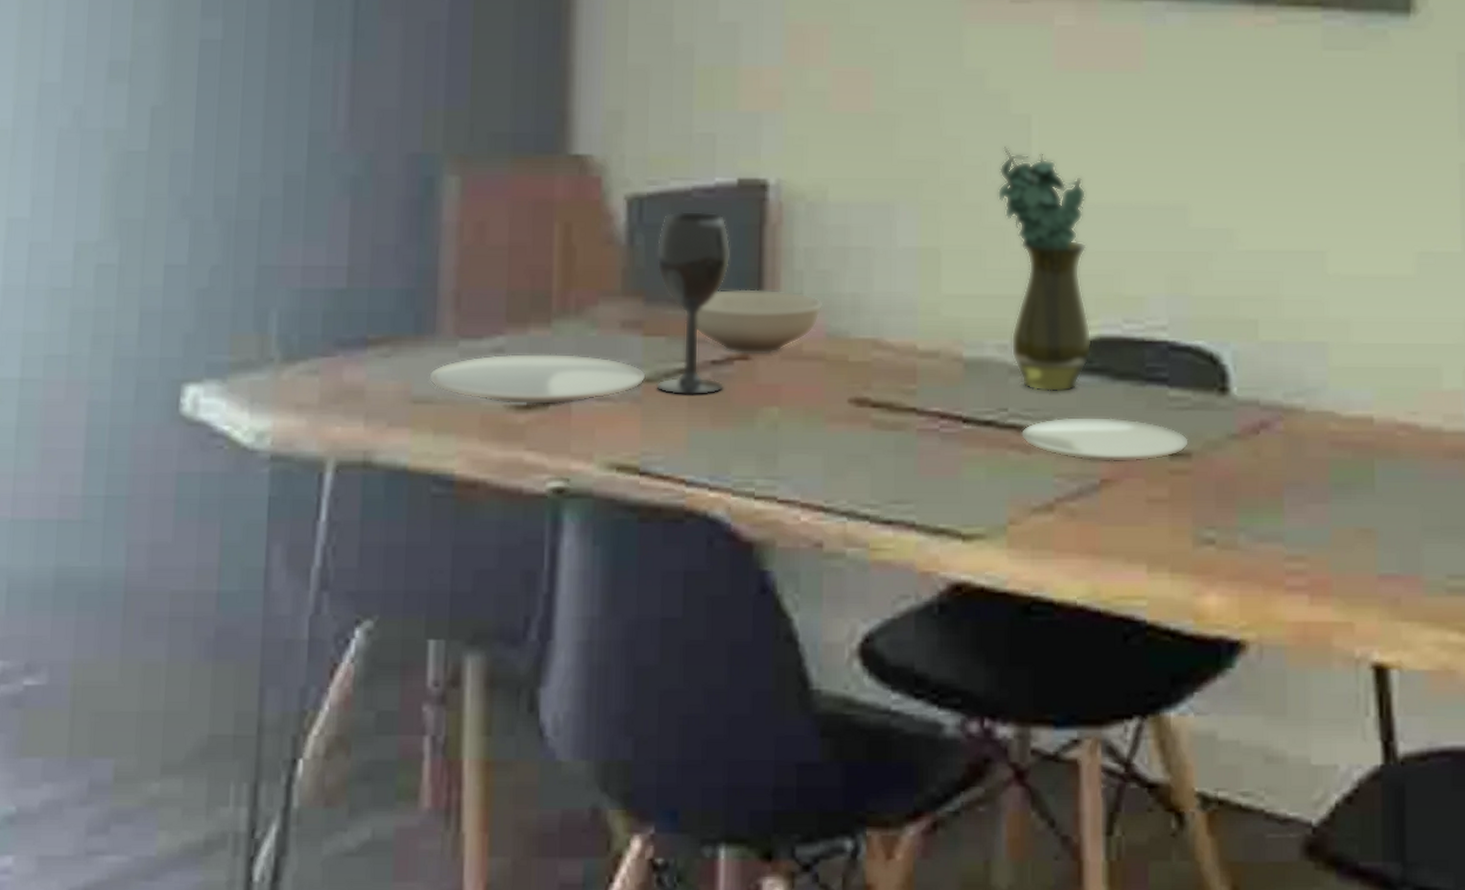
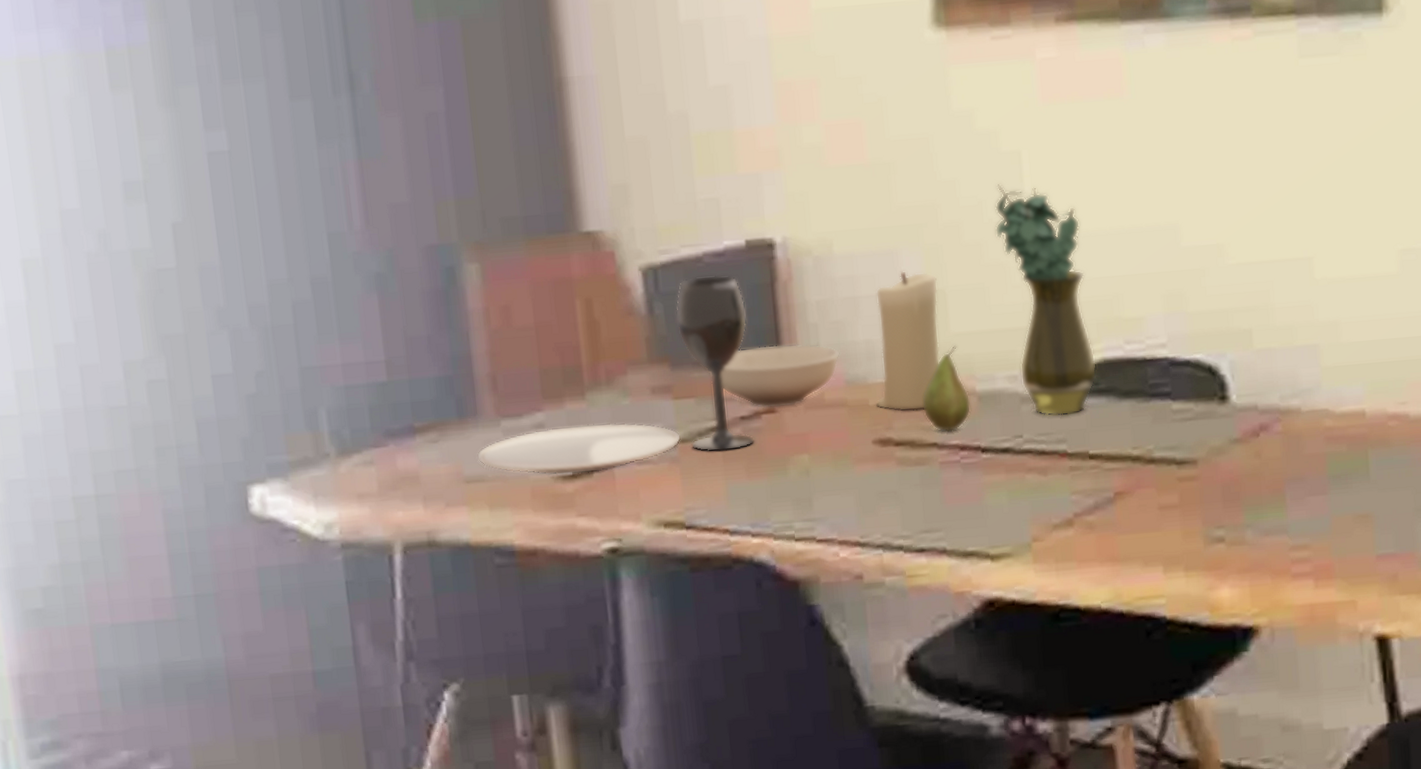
candle: none [856,225,933,372] -> present [875,271,940,412]
fruit: none [904,307,956,397] -> present [922,345,971,432]
plate: present [1021,417,1188,462] -> none [1037,434,1194,477]

